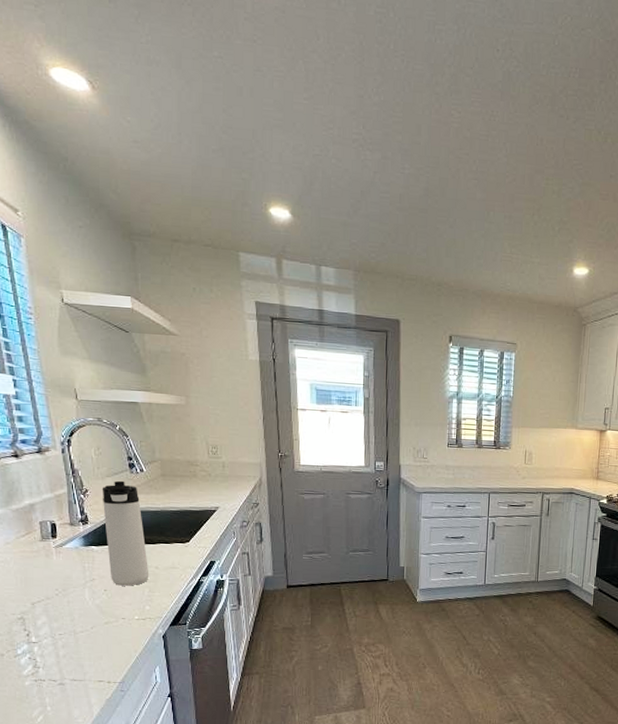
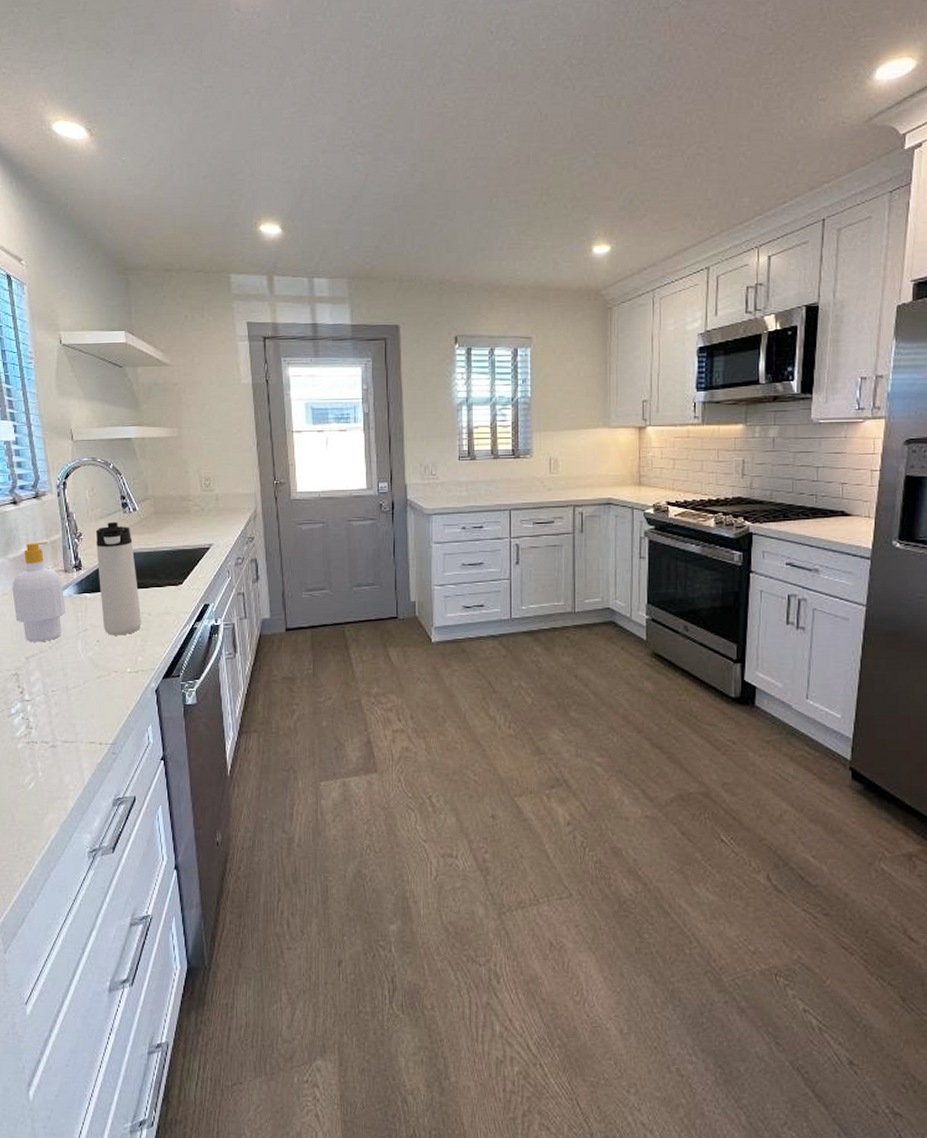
soap bottle: none [15,495,73,590] -> present [12,542,66,642]

